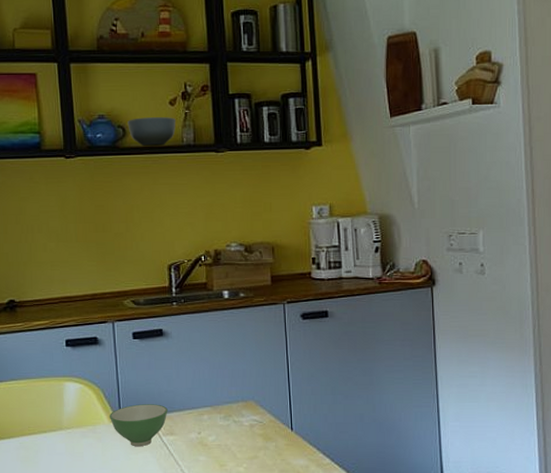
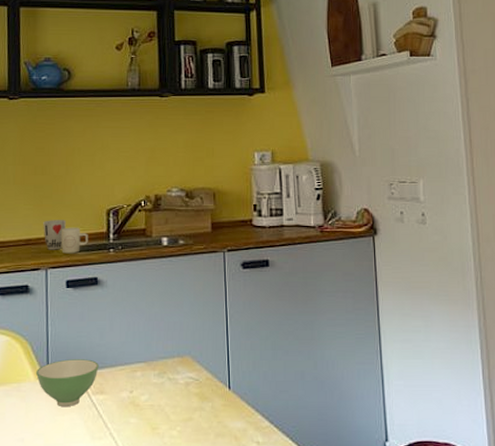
cup: none [107,275,129,304] -> present [43,220,66,250]
mug: none [125,282,151,307] -> present [60,227,88,254]
bowl: present [127,117,176,147] -> none [73,61,122,90]

